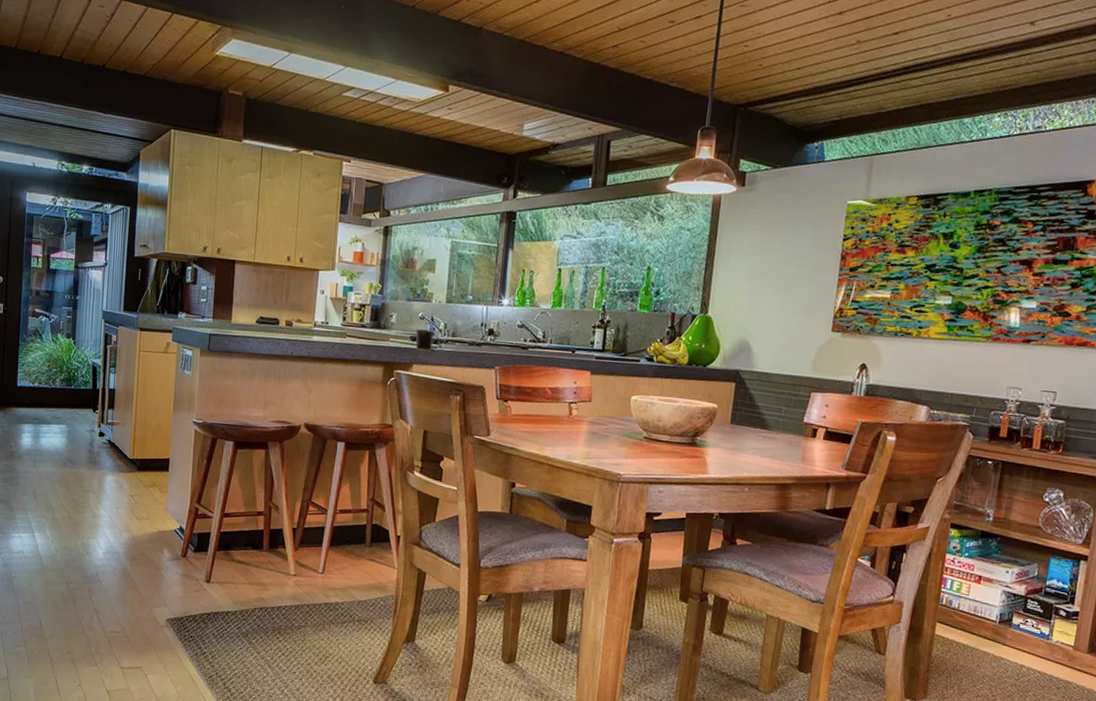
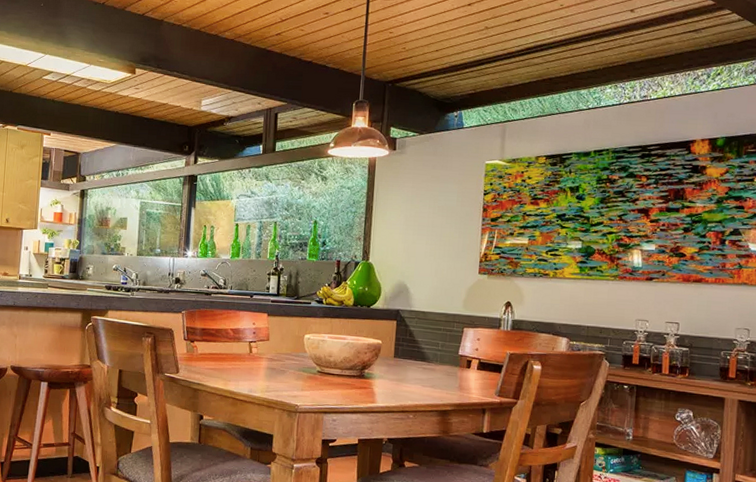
mug: present [415,329,439,352] -> none [110,279,131,300]

